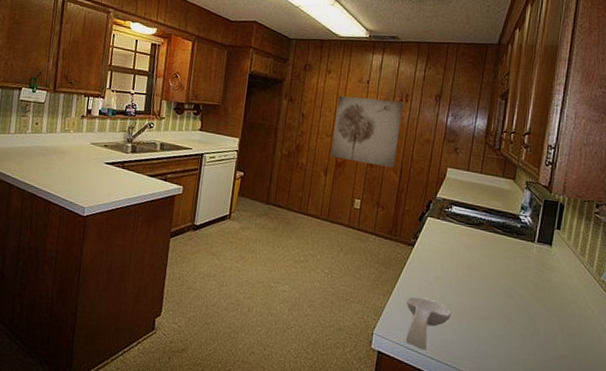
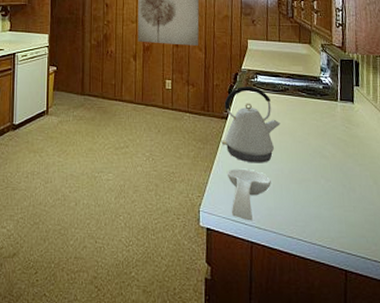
kettle: none [404,215,470,295] -> present [221,85,281,163]

